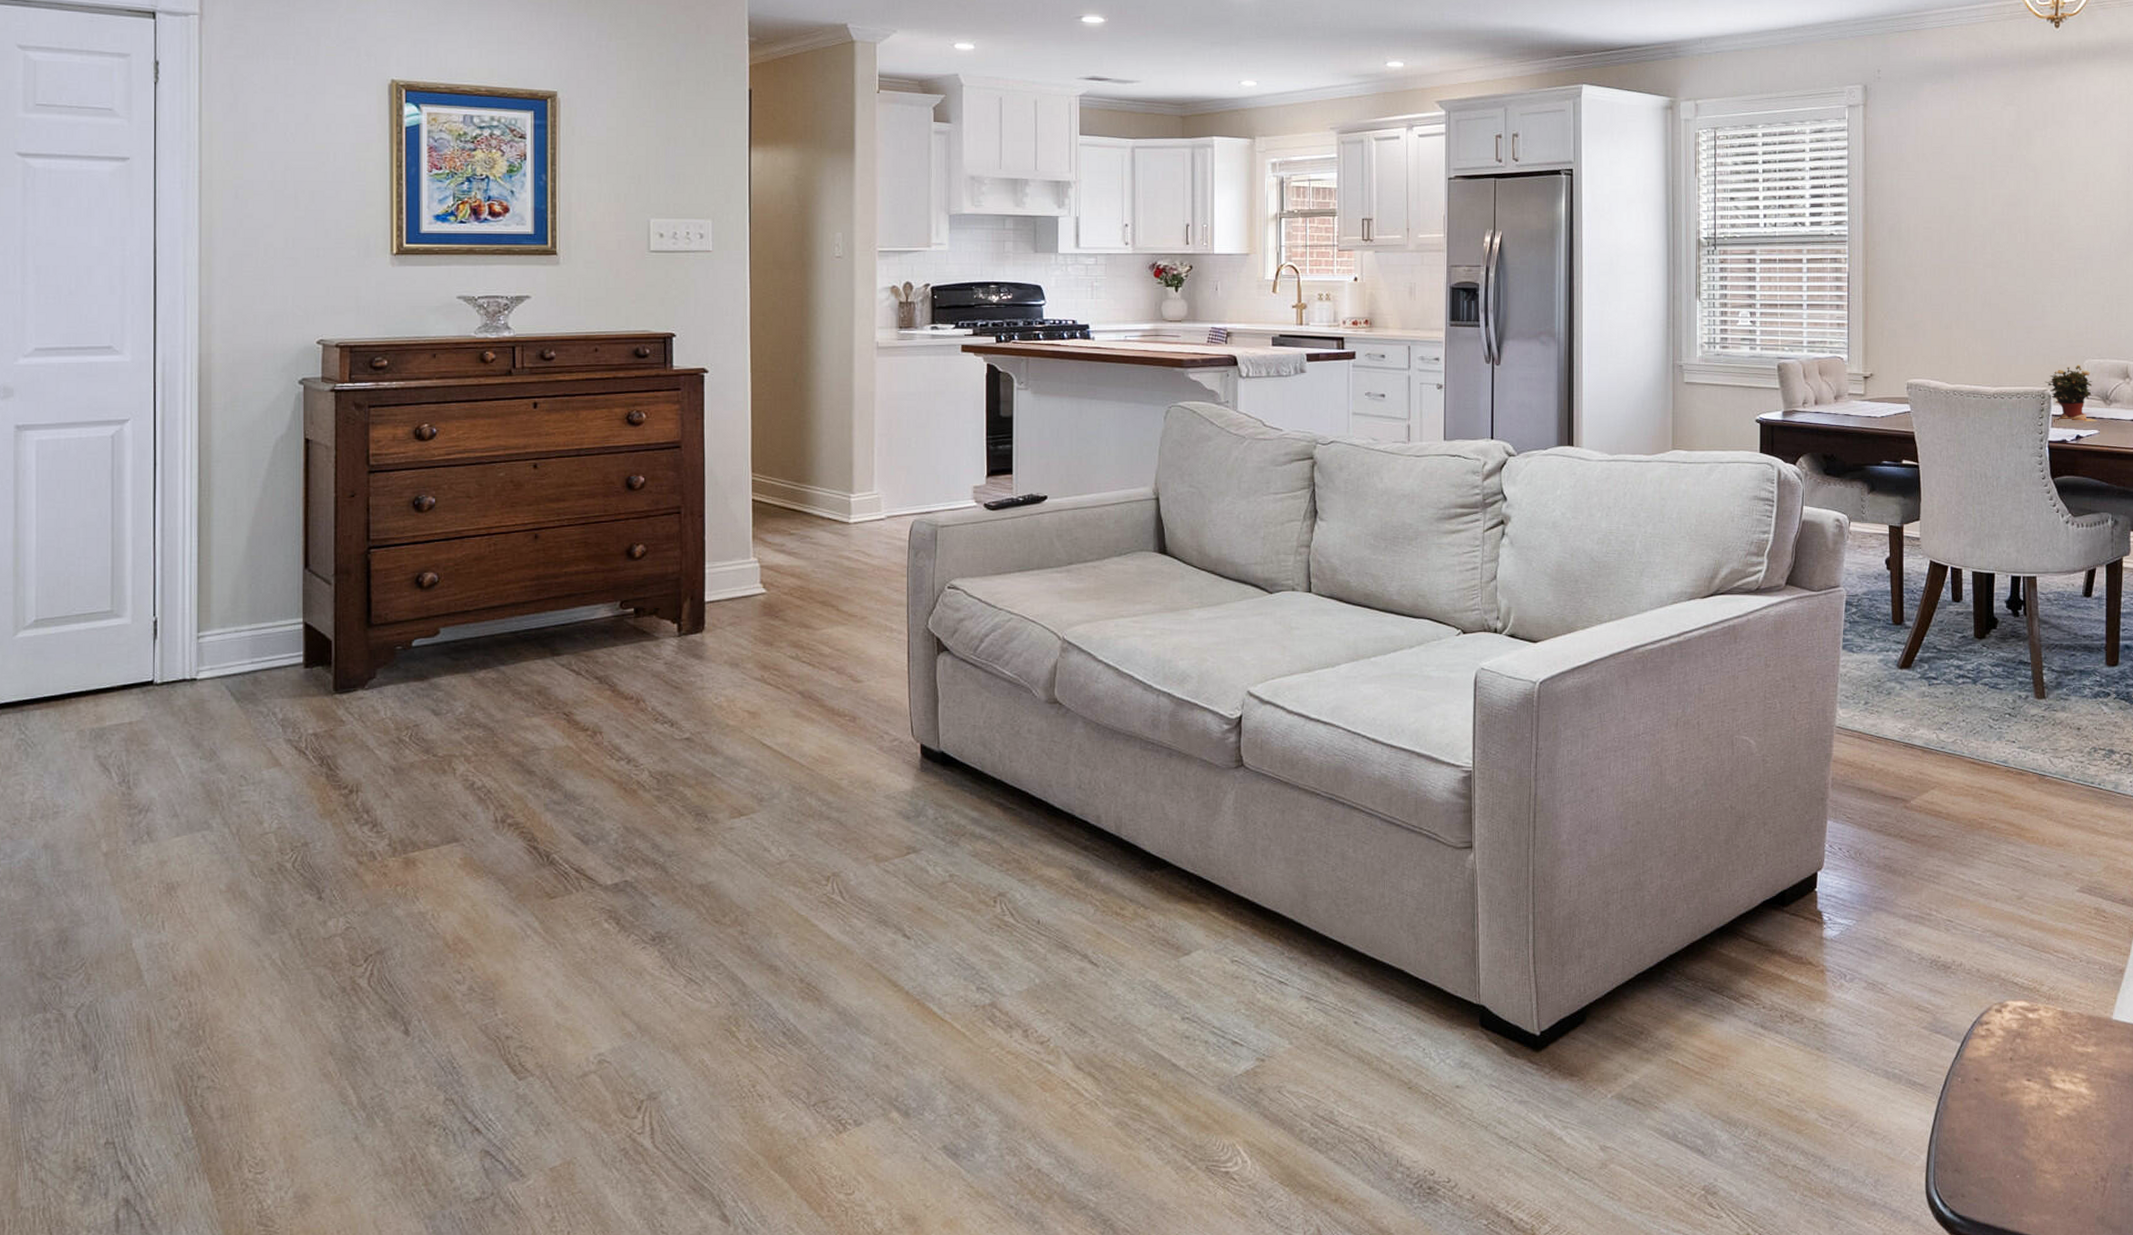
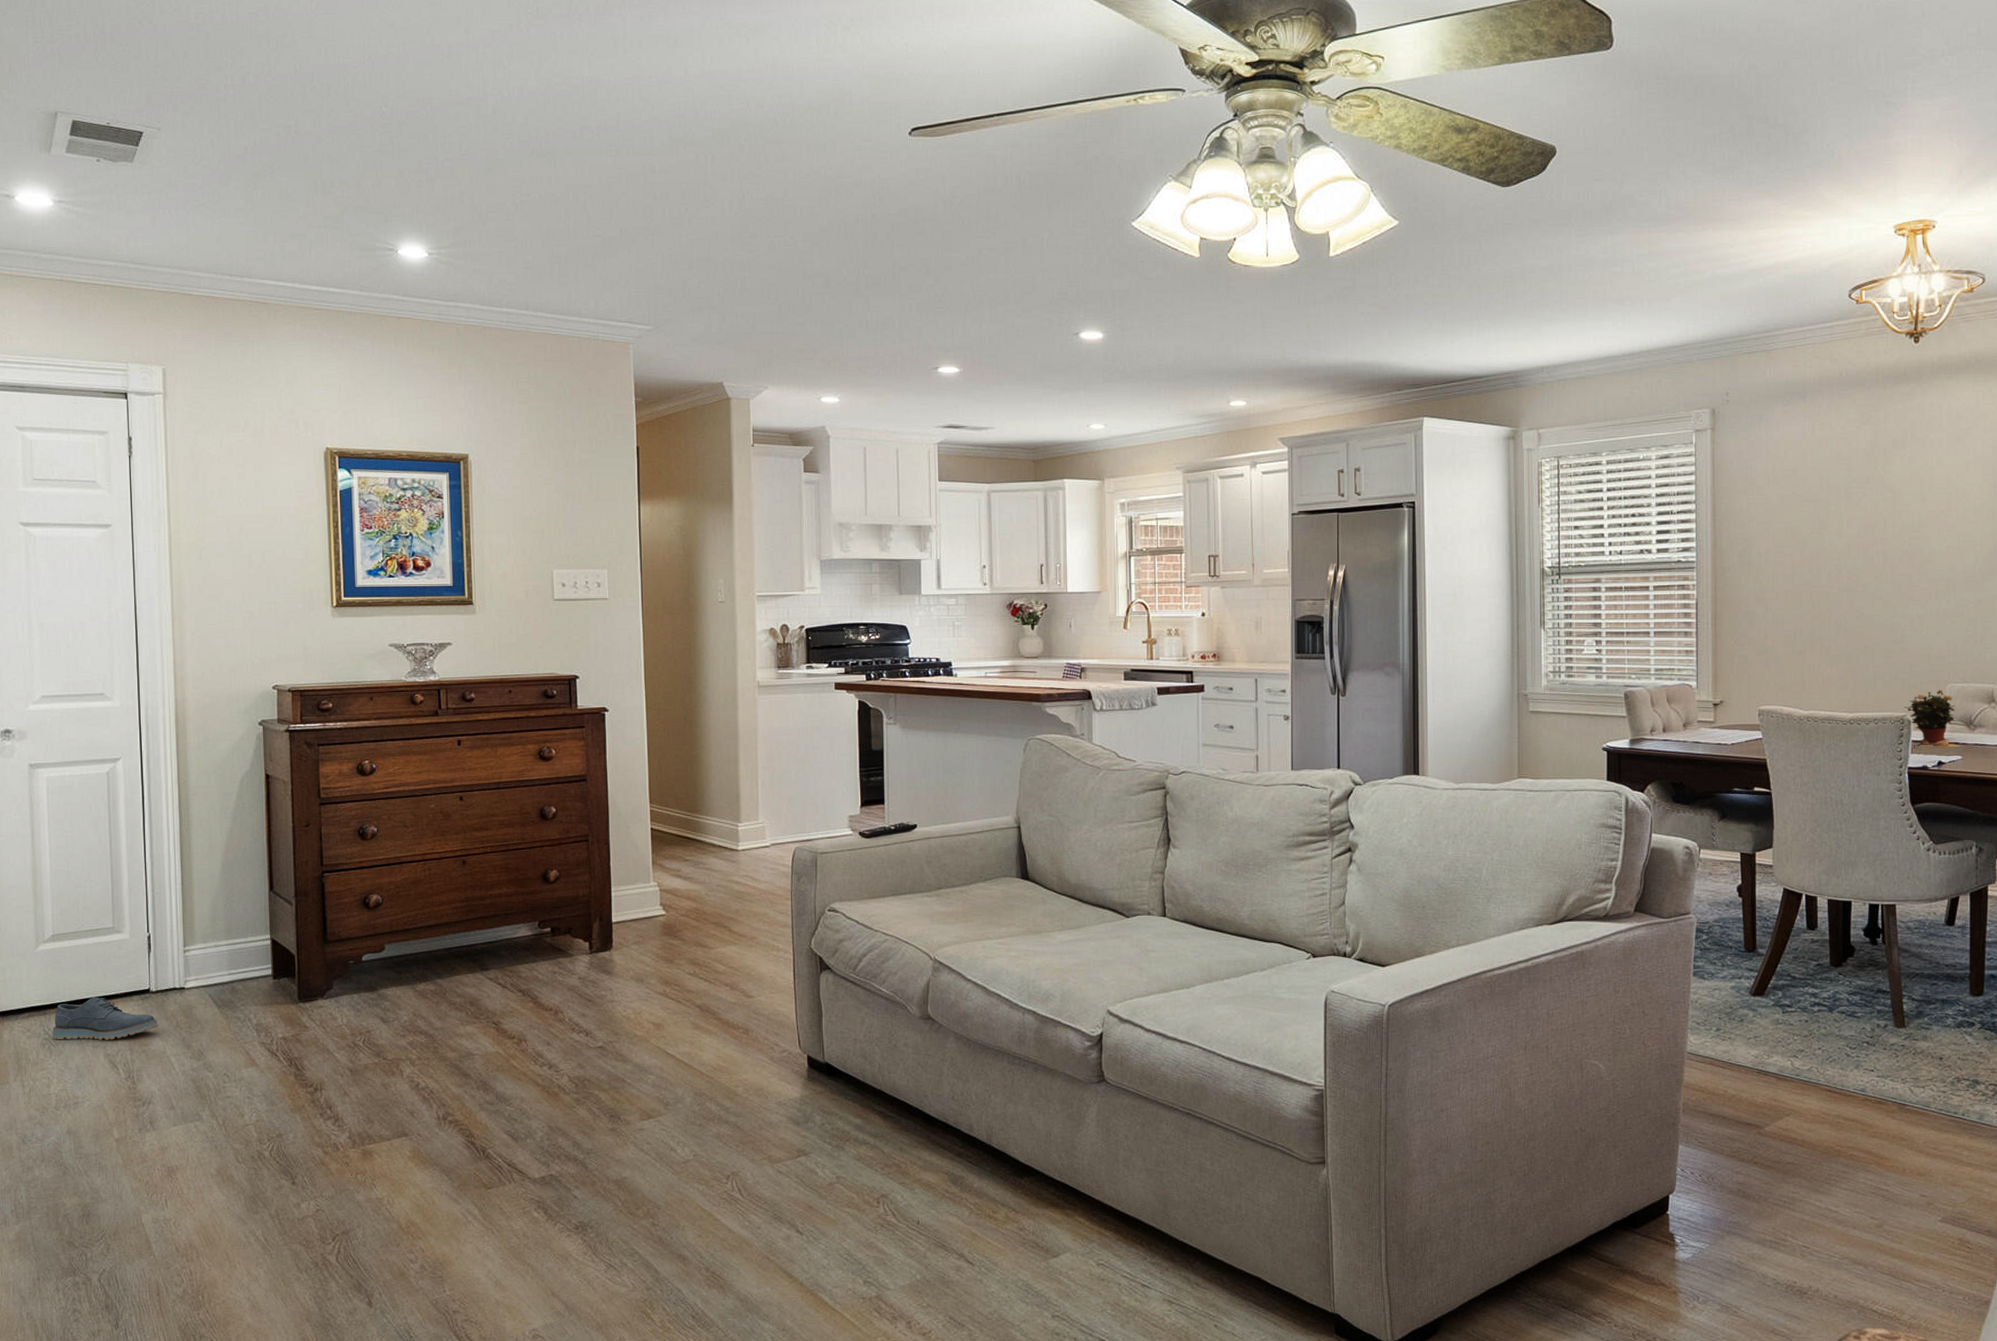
shoe: none [30,690,162,740] -> present [52,997,158,1040]

